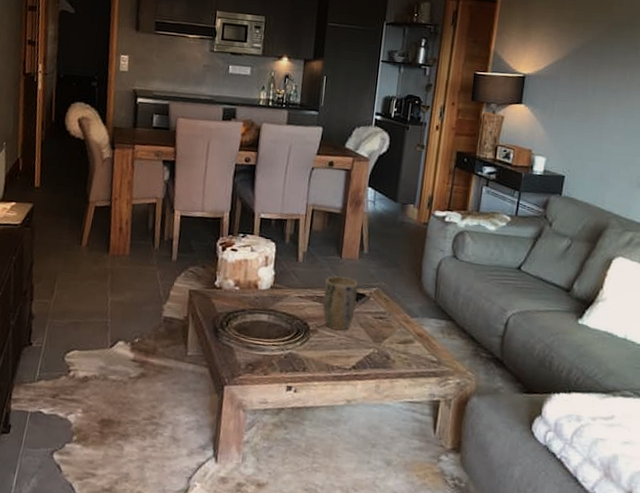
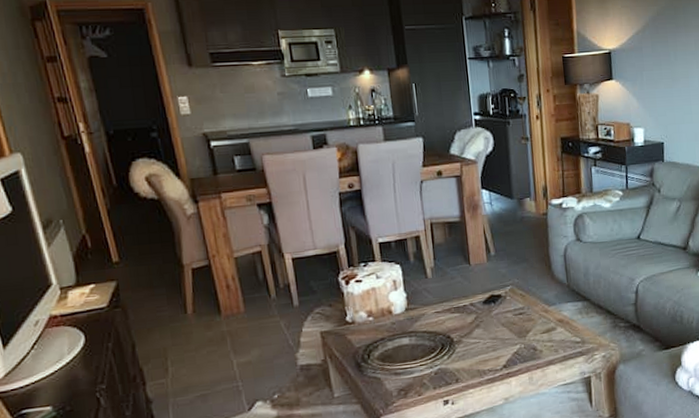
plant pot: present [323,276,358,331] -> none [459,282,495,337]

